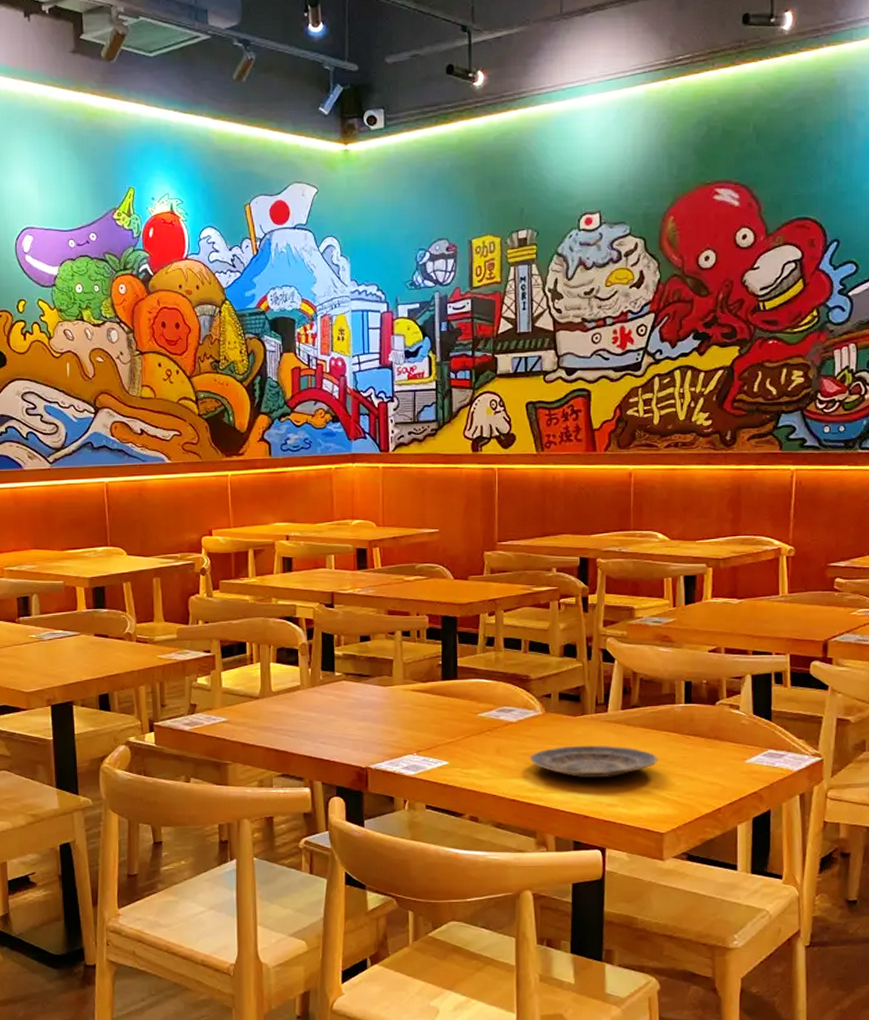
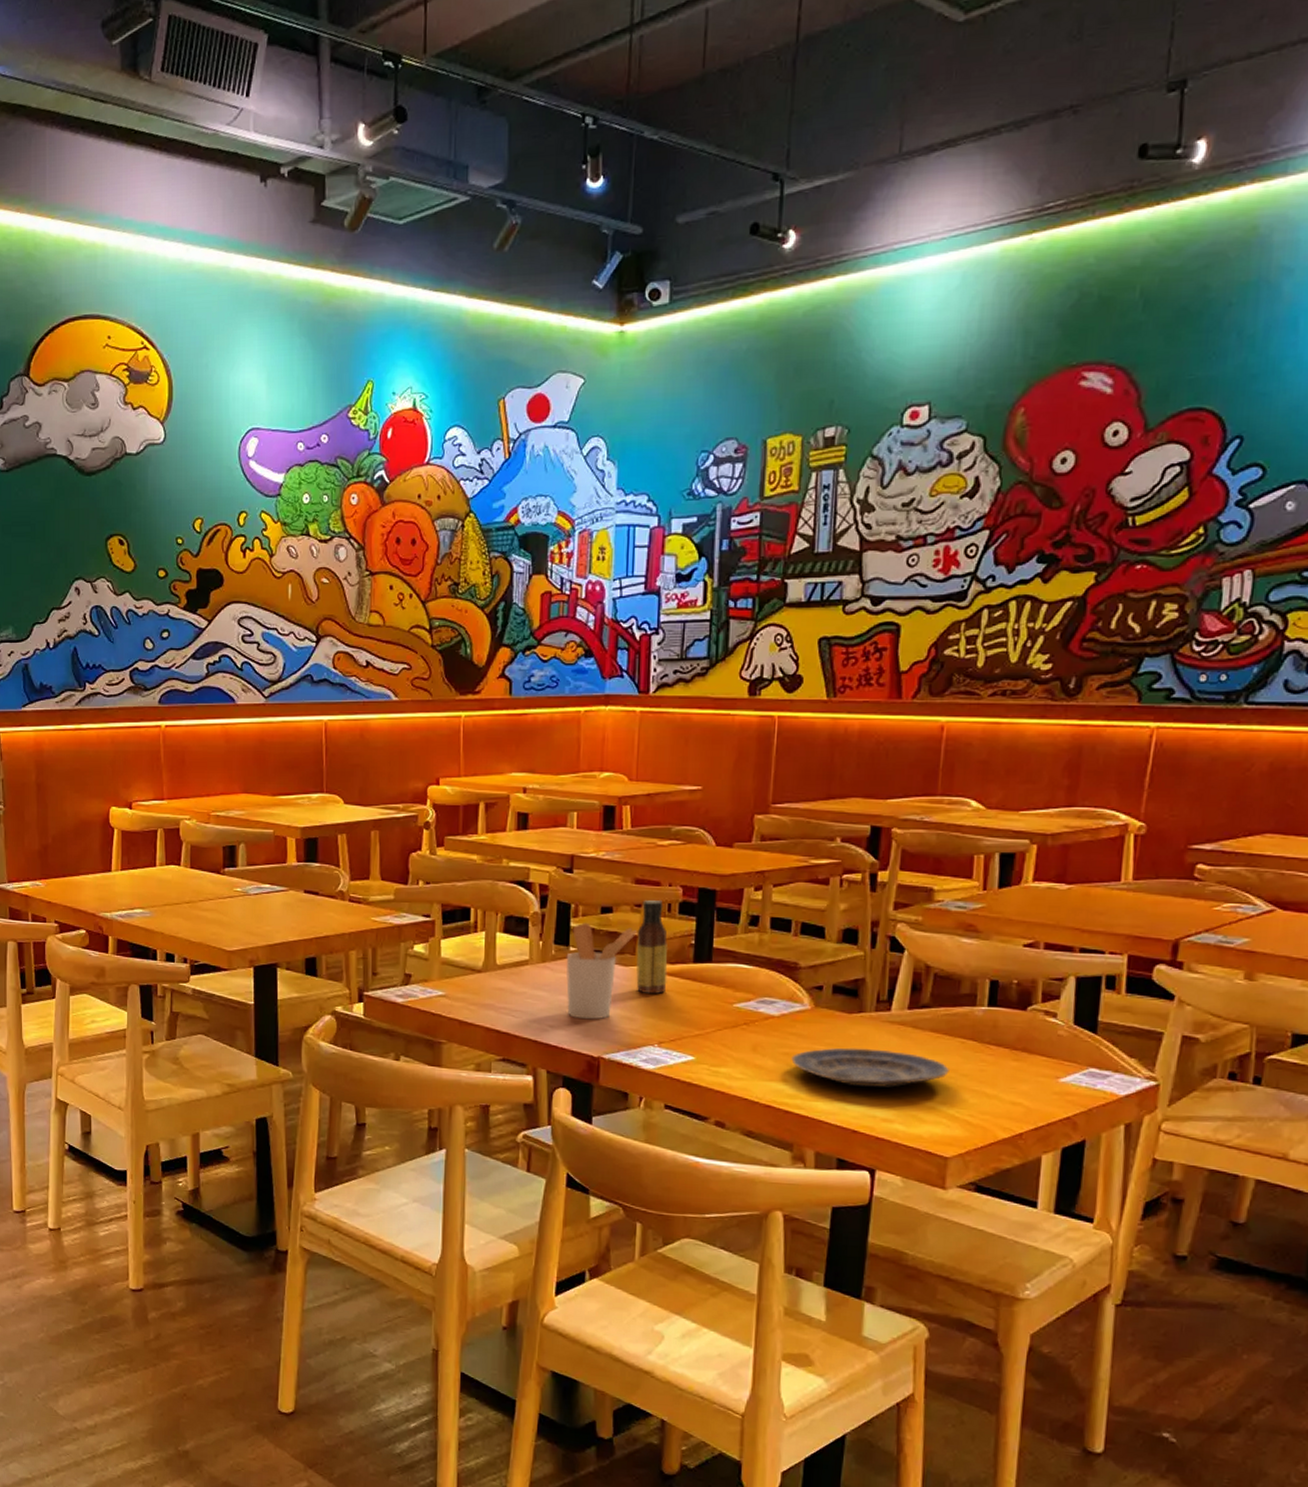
utensil holder: none [332,650,393,735] -> present [566,922,638,1020]
sauce bottle: none [393,628,421,709] -> present [636,900,669,994]

